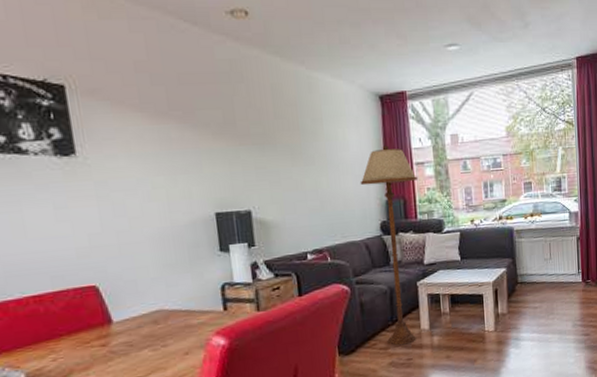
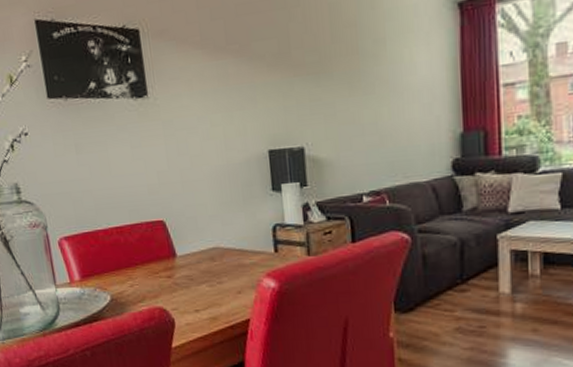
floor lamp: present [360,145,418,346] -> none [428,64,505,309]

